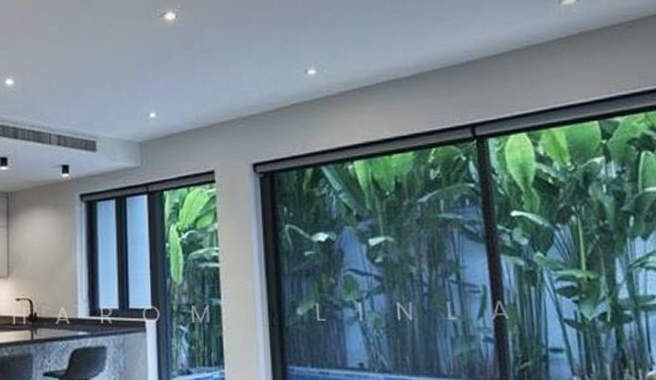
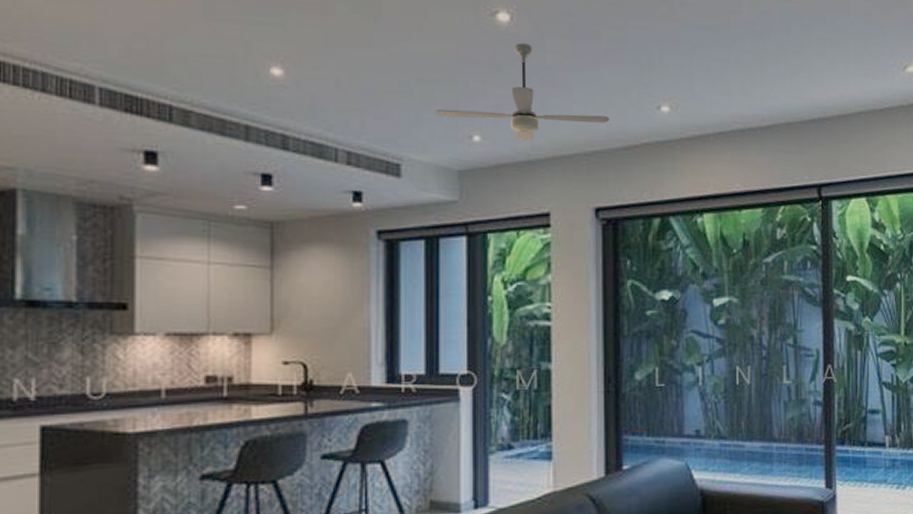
ceiling fan: none [120,34,262,113] -> present [435,43,610,141]

